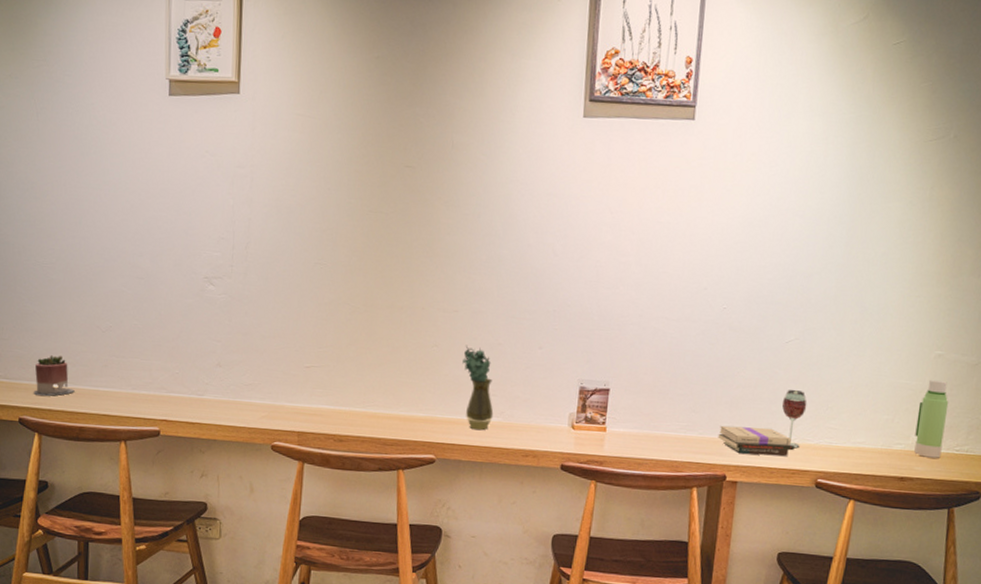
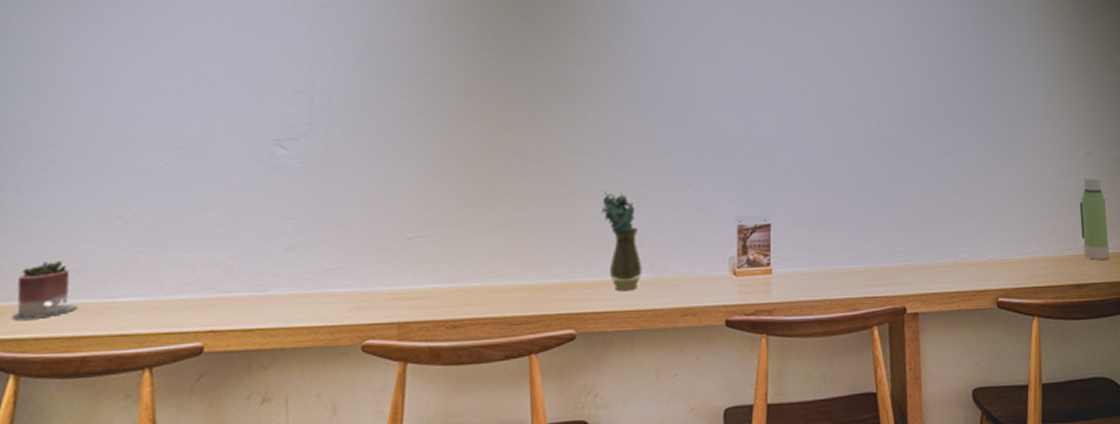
books: present [718,425,794,456] -> none [891,248,970,281]
wineglass: present [781,389,807,449] -> none [950,202,975,267]

